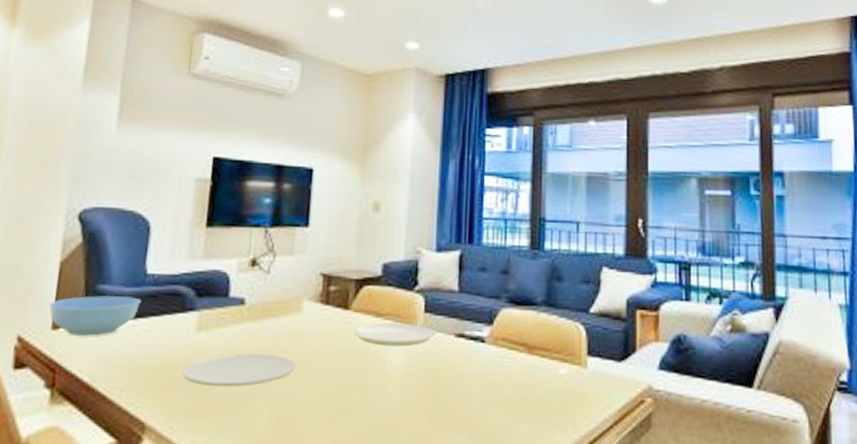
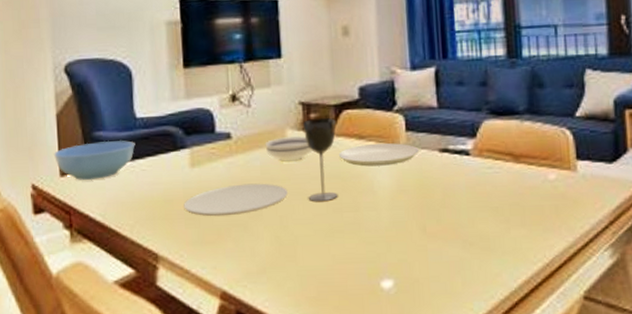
bowl: none [279,307,328,334] -> present [265,135,313,162]
wine glass: none [316,291,355,378] -> present [303,117,338,201]

